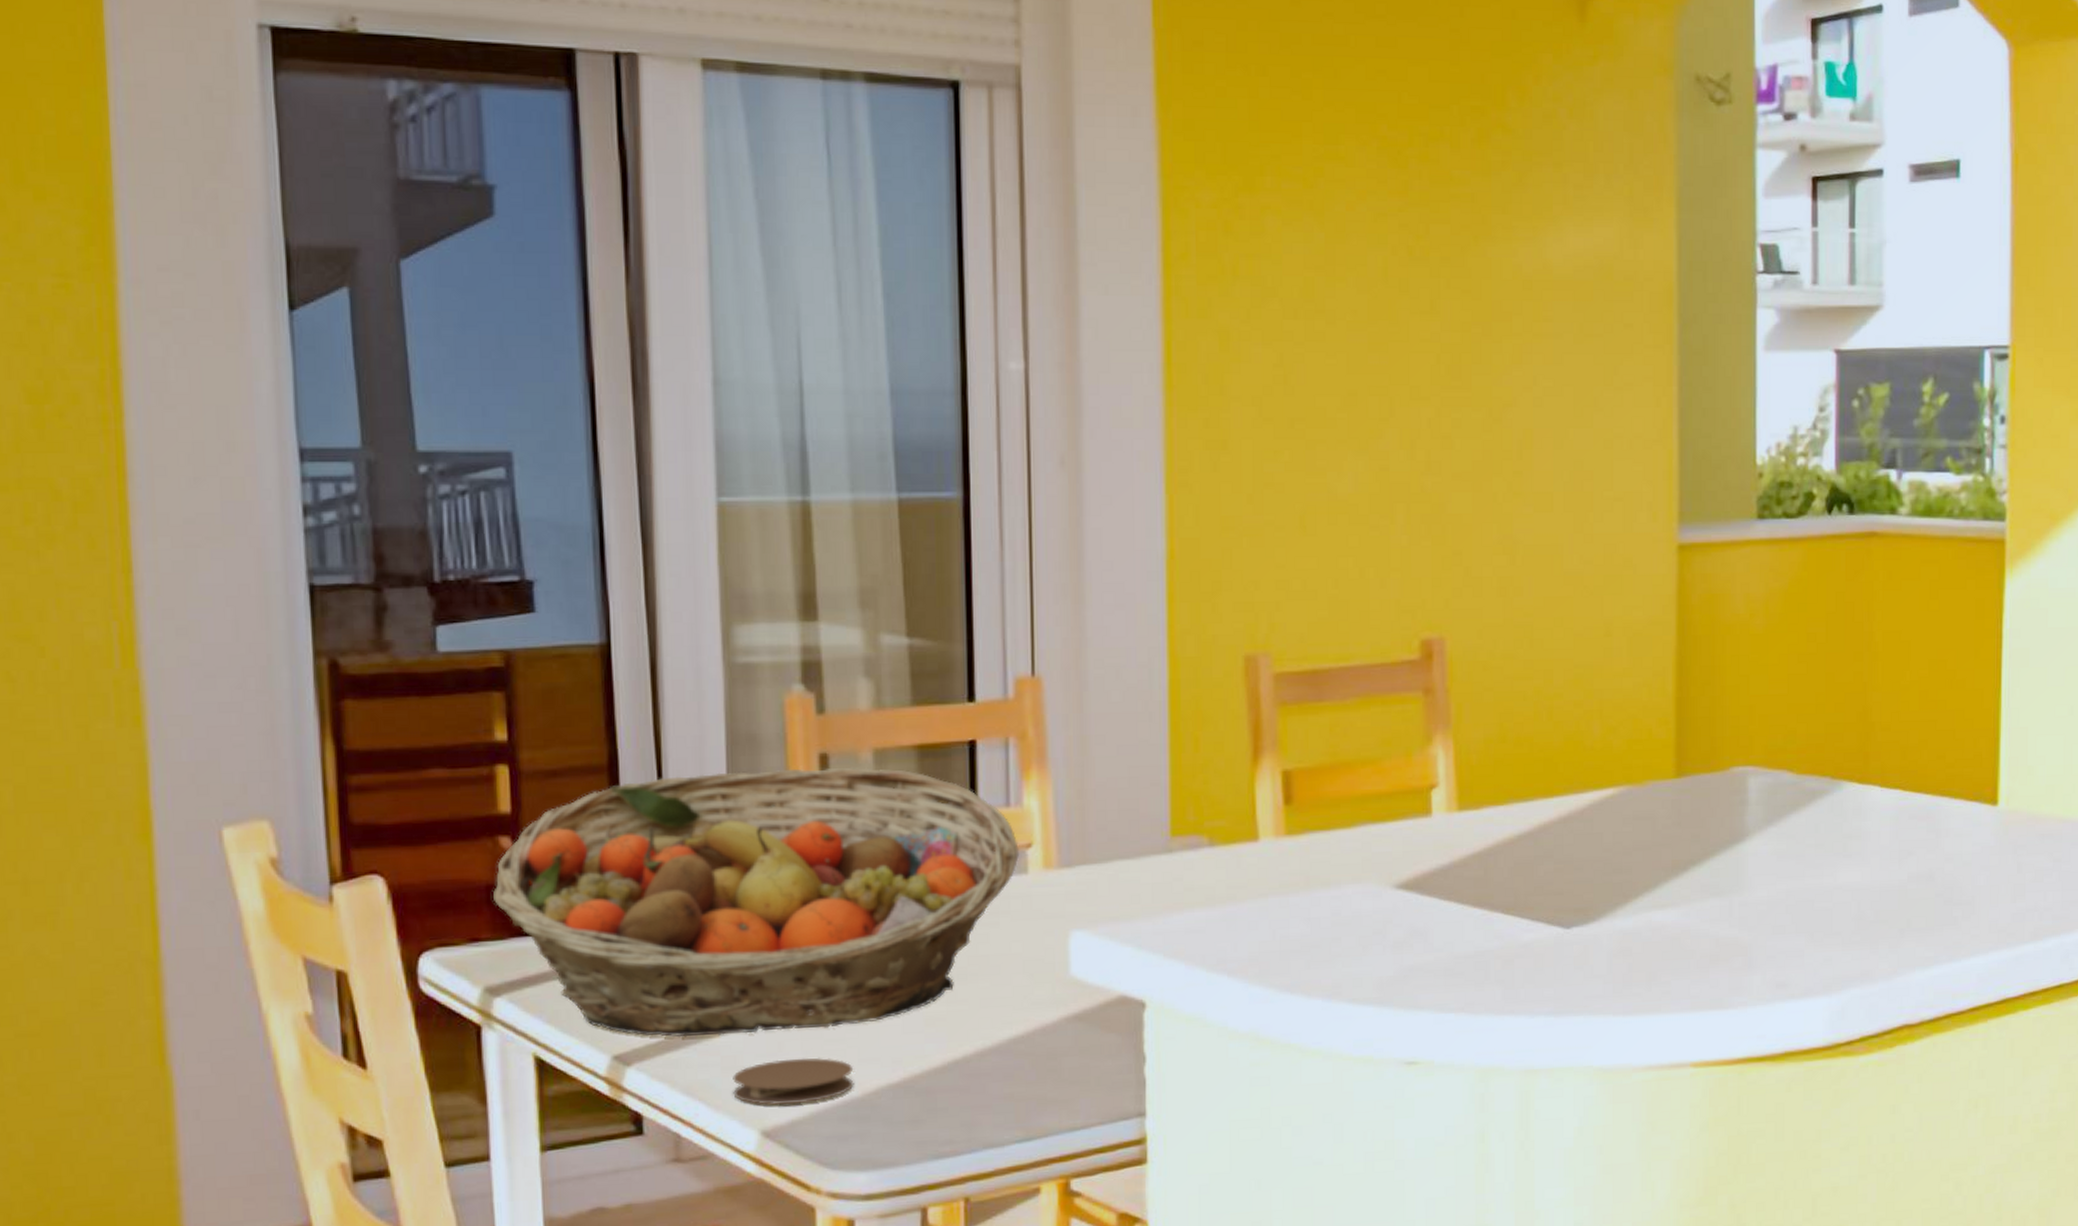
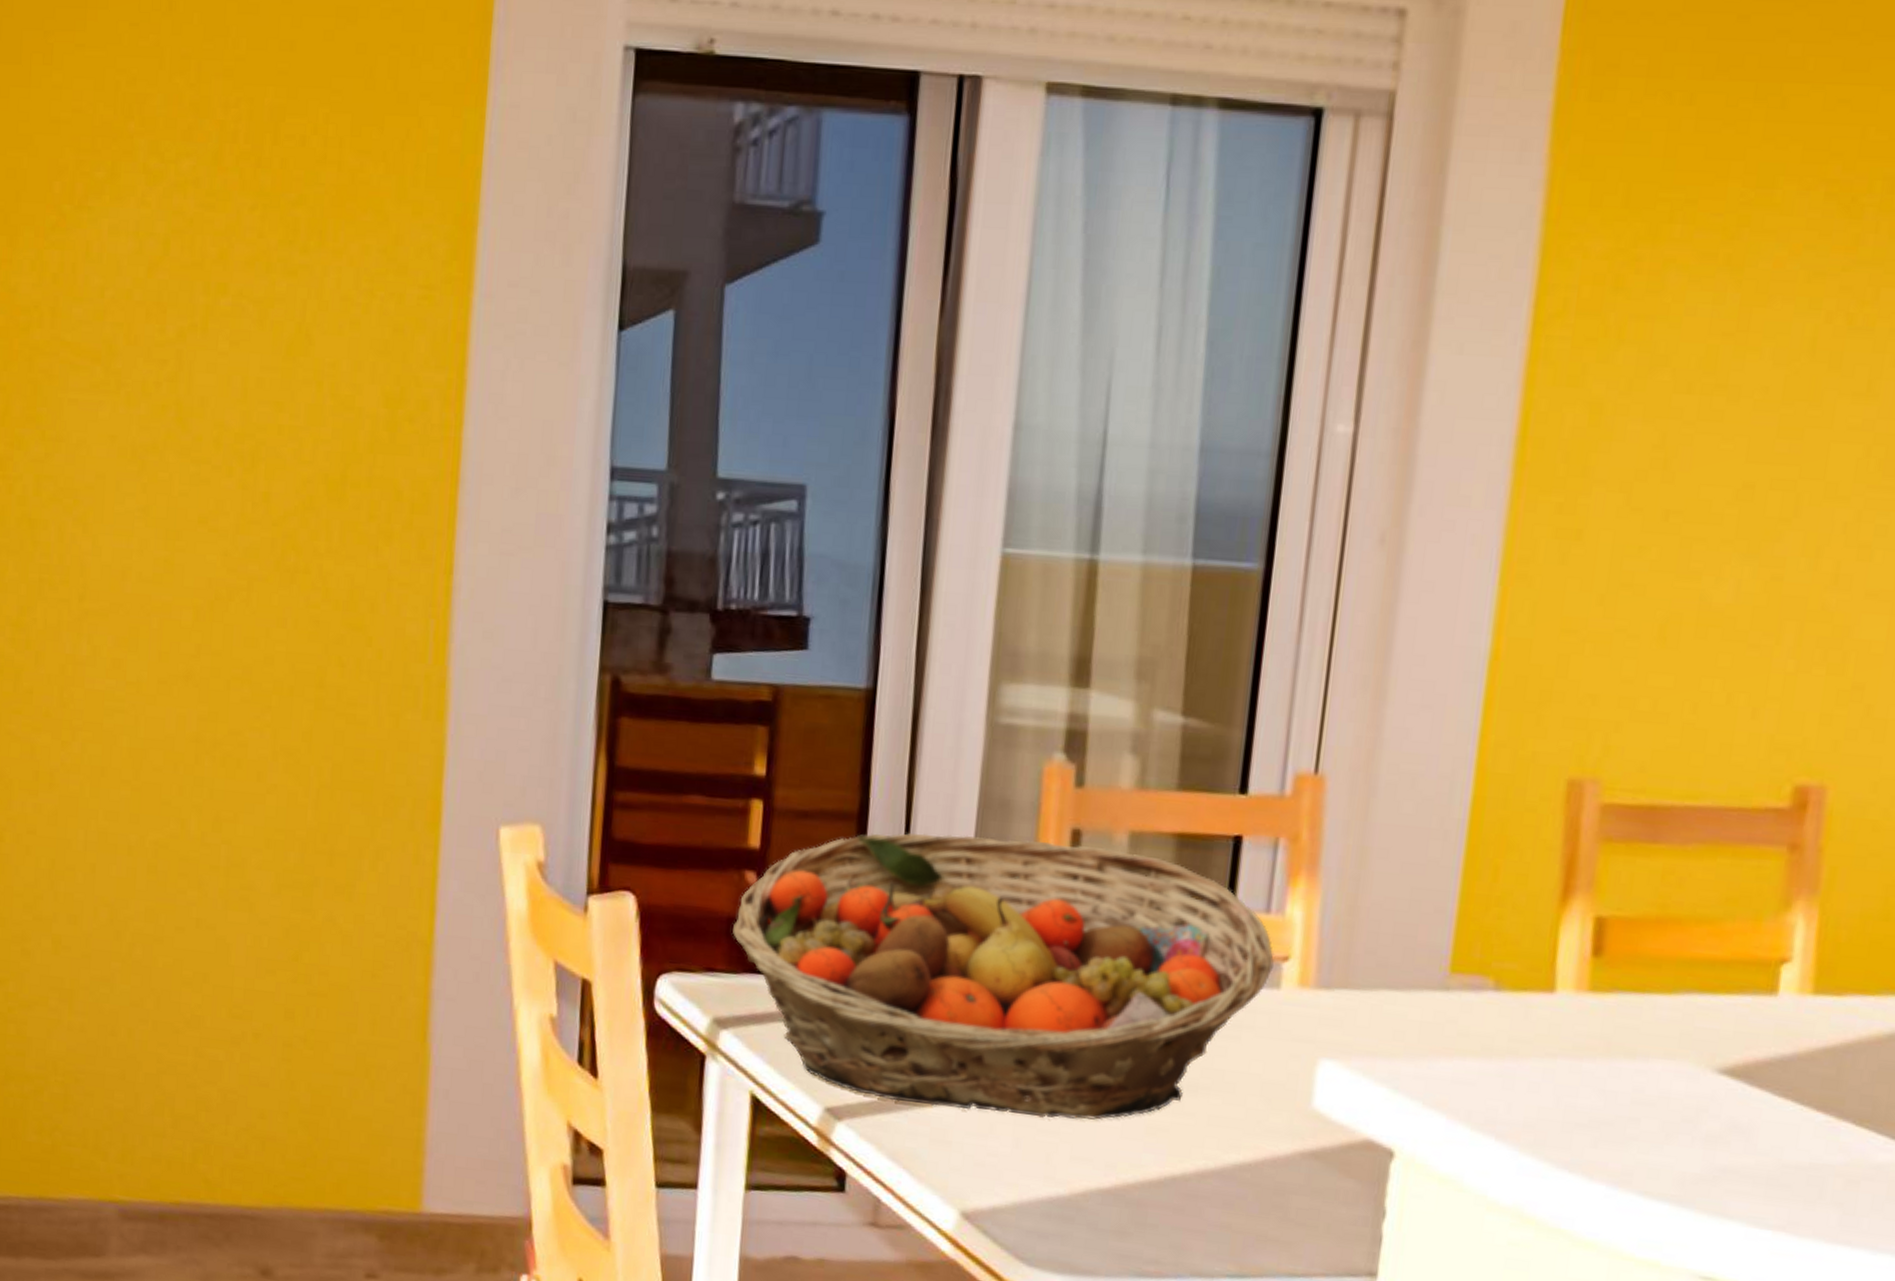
coaster: present [733,1057,854,1105] -> none [938,1141,1064,1192]

